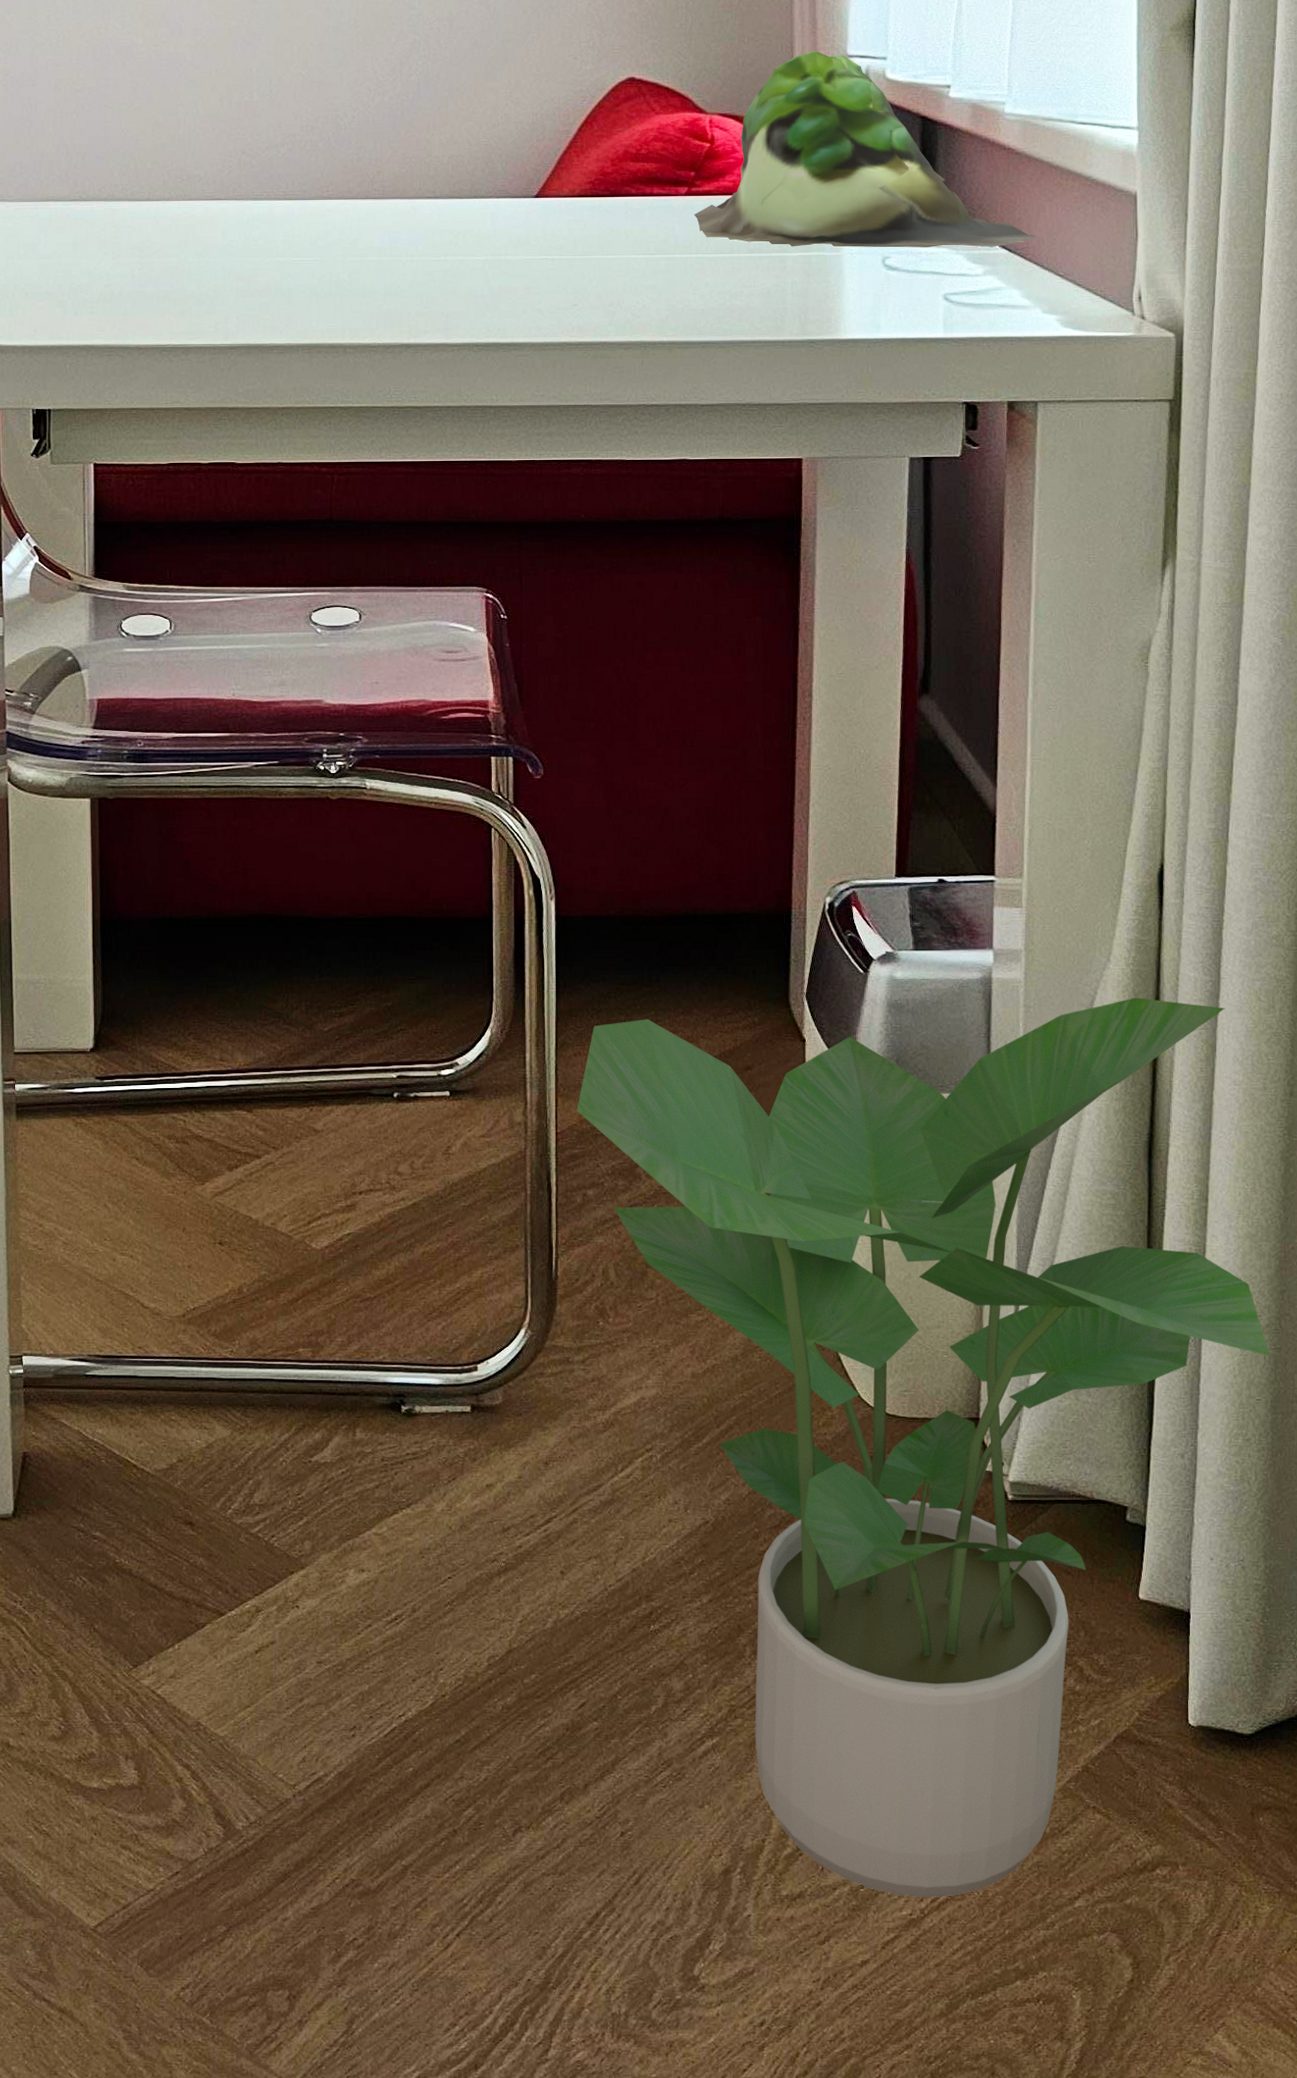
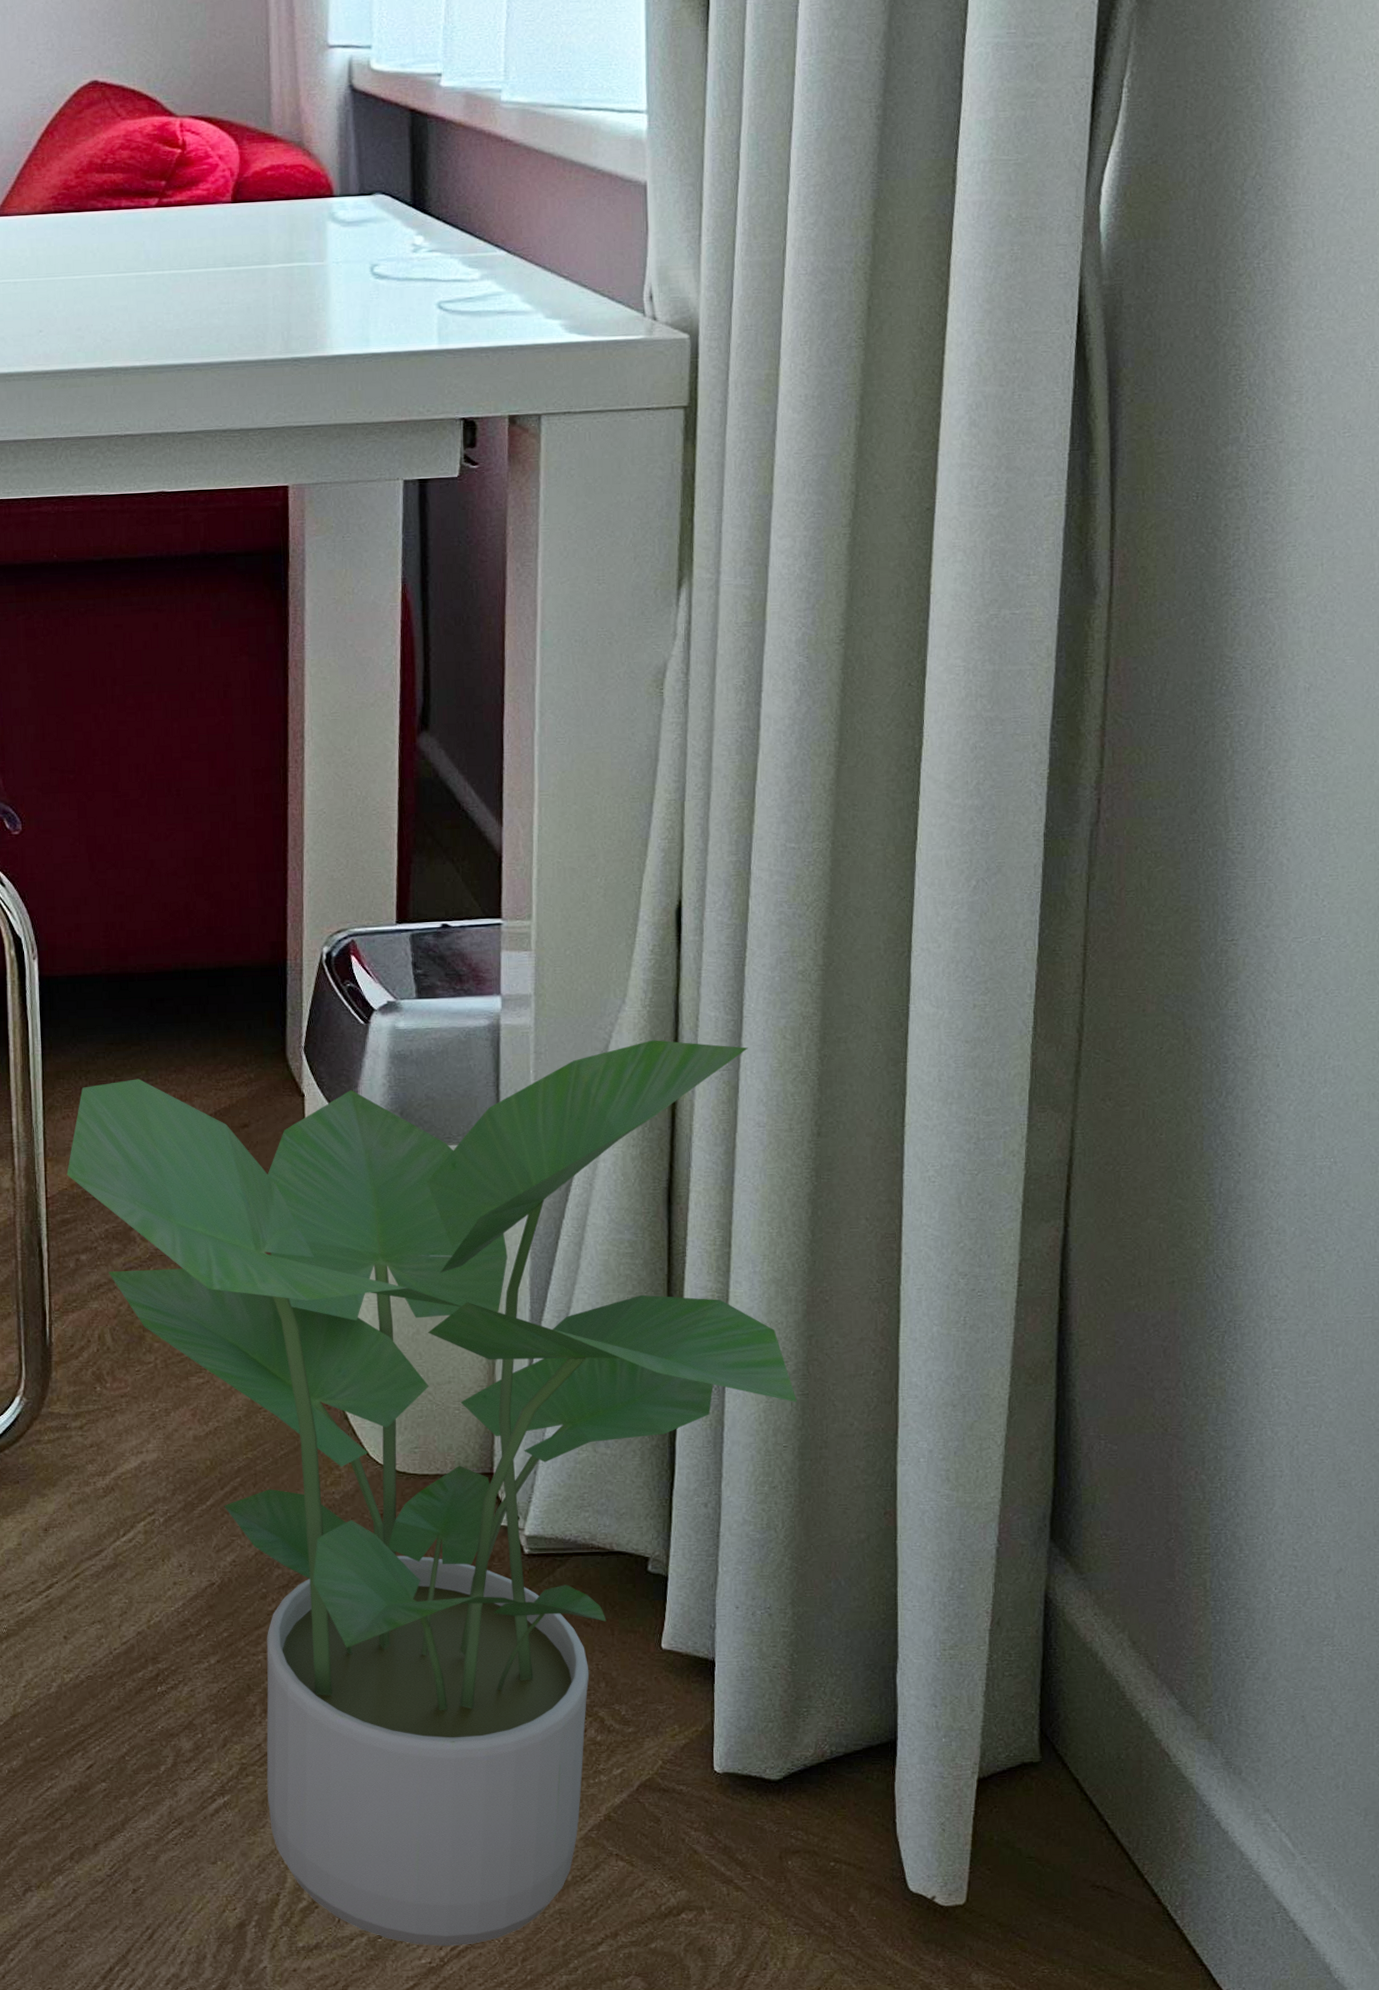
succulent plant: present [694,50,1038,248] -> none [166,42,539,258]

